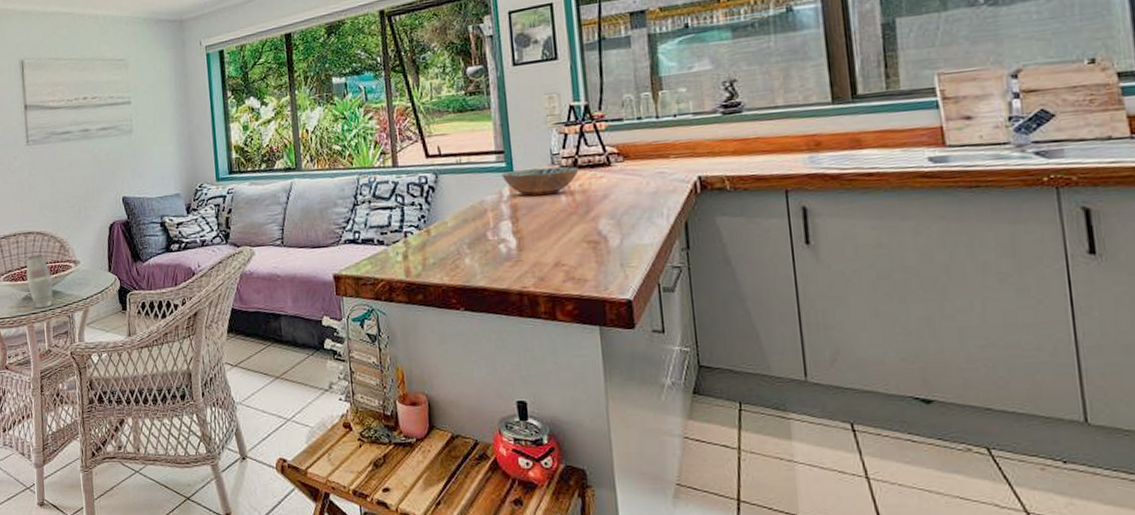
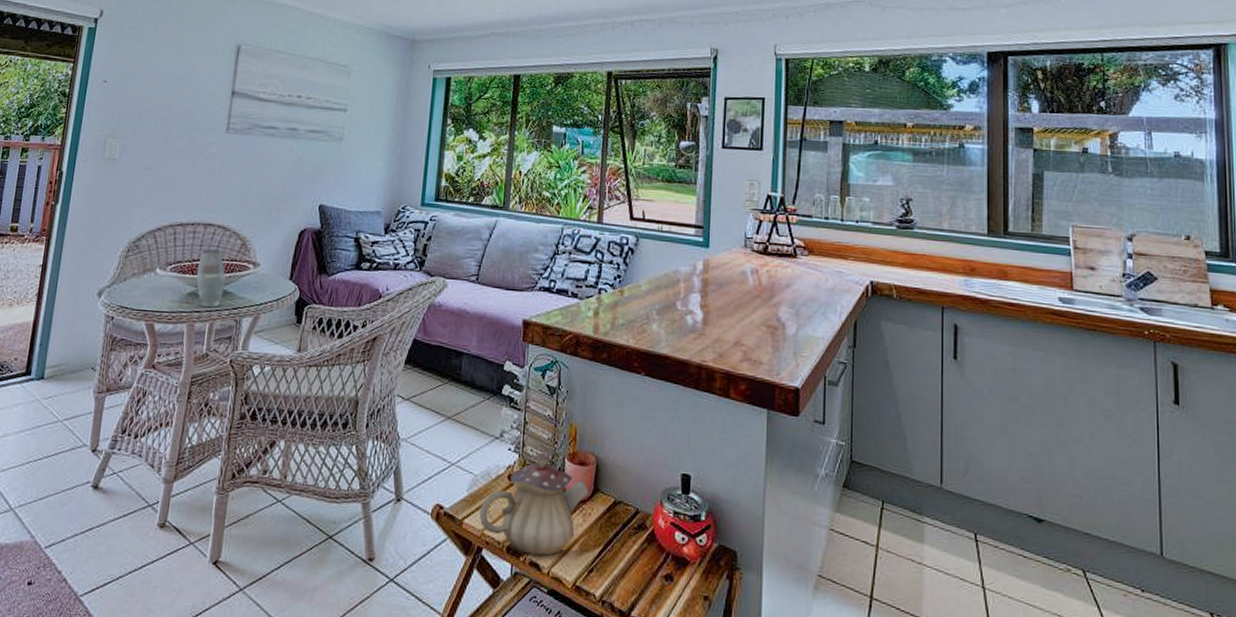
teapot: none [321,399,425,494] -> present [479,453,589,556]
bowl: present [501,166,579,197] -> none [698,247,768,276]

